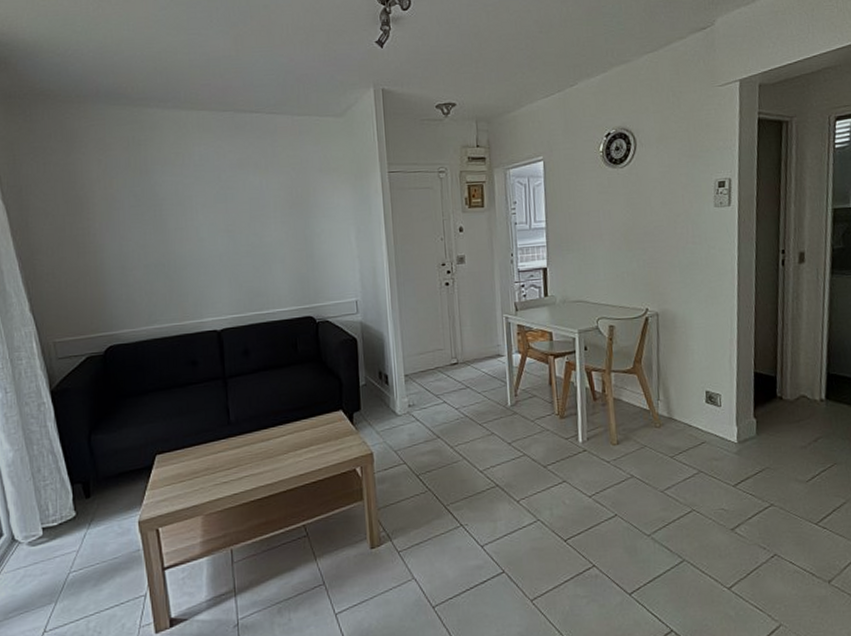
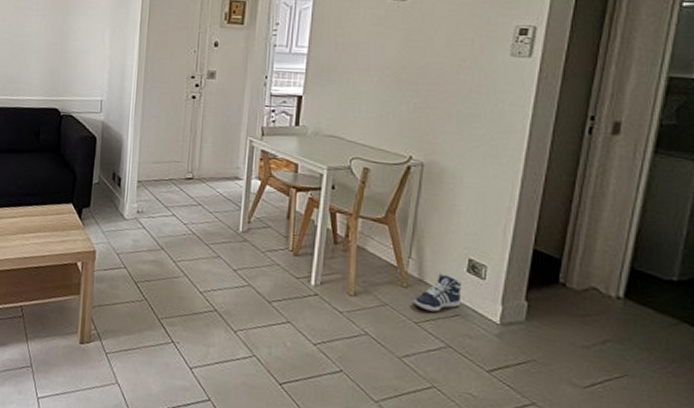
sneaker: none [667,408,705,444] -> present [414,272,462,312]

